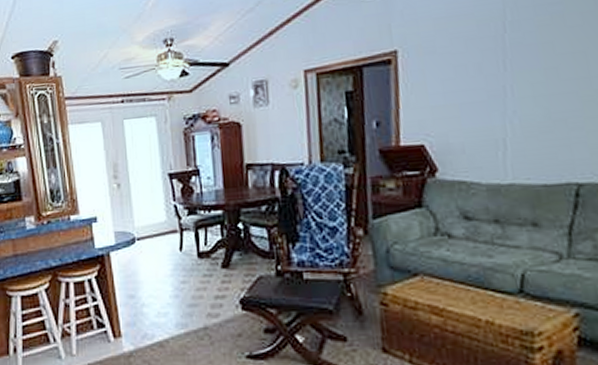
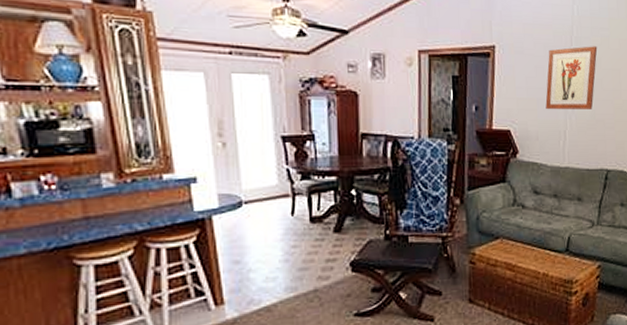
wall art: none [471,27,547,116] -> present [545,46,598,110]

